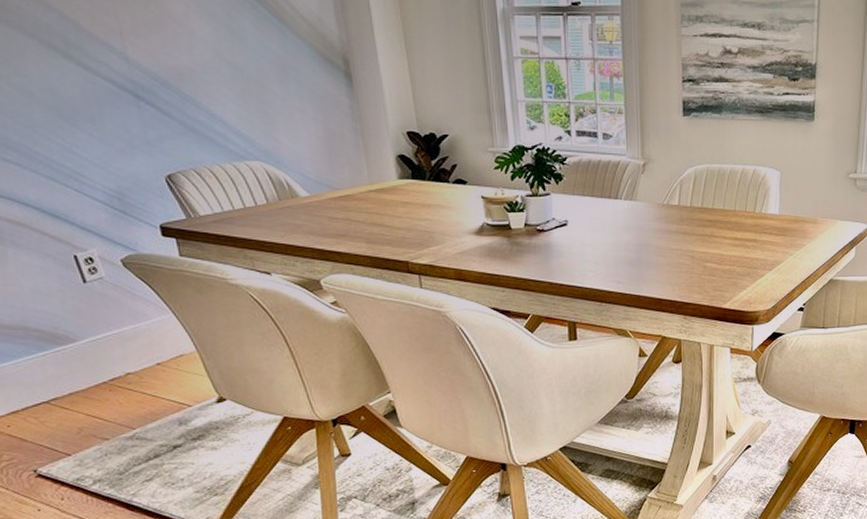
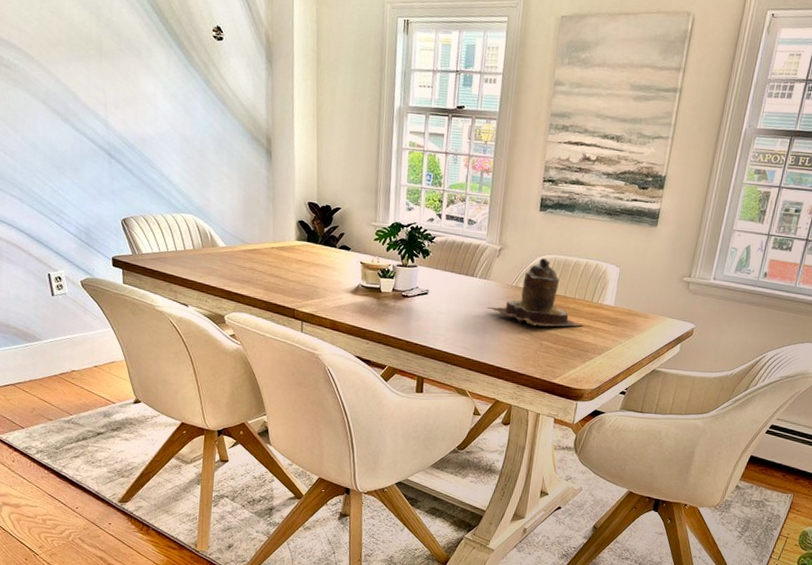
teapot: none [638,169,749,247] -> present [487,258,584,327]

